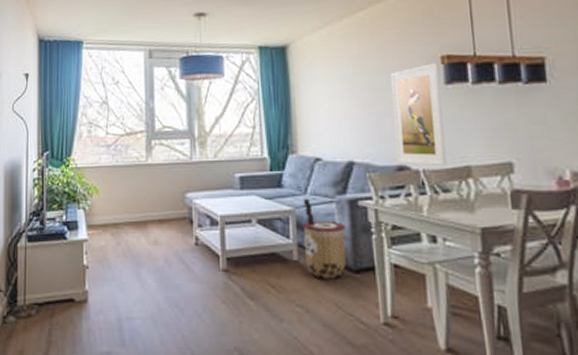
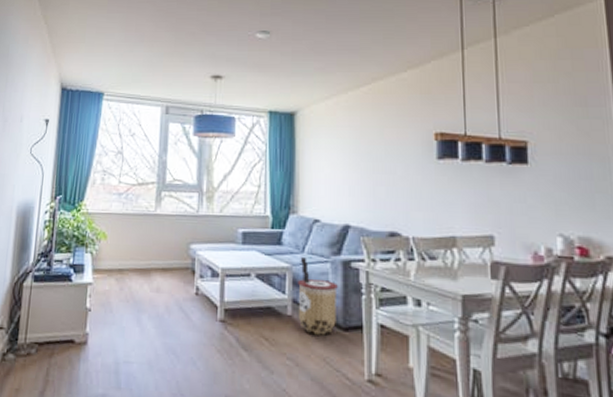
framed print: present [390,63,447,167] -> none [387,139,435,235]

